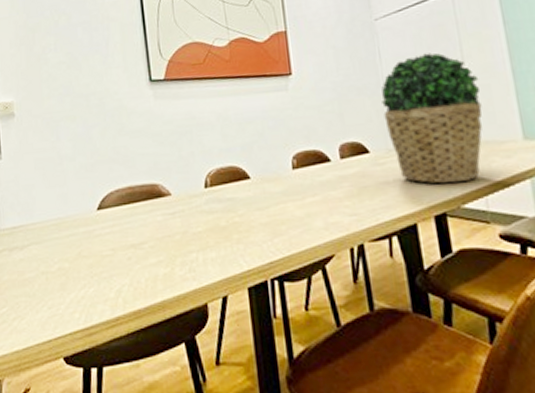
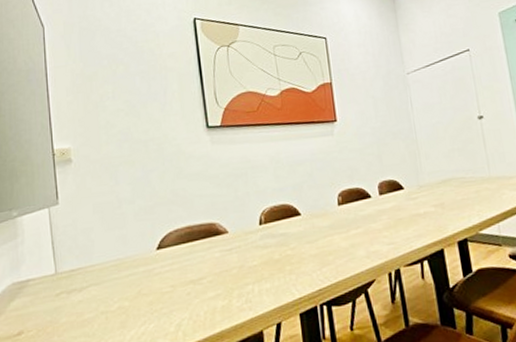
potted plant: present [381,53,482,184] -> none [413,102,495,214]

